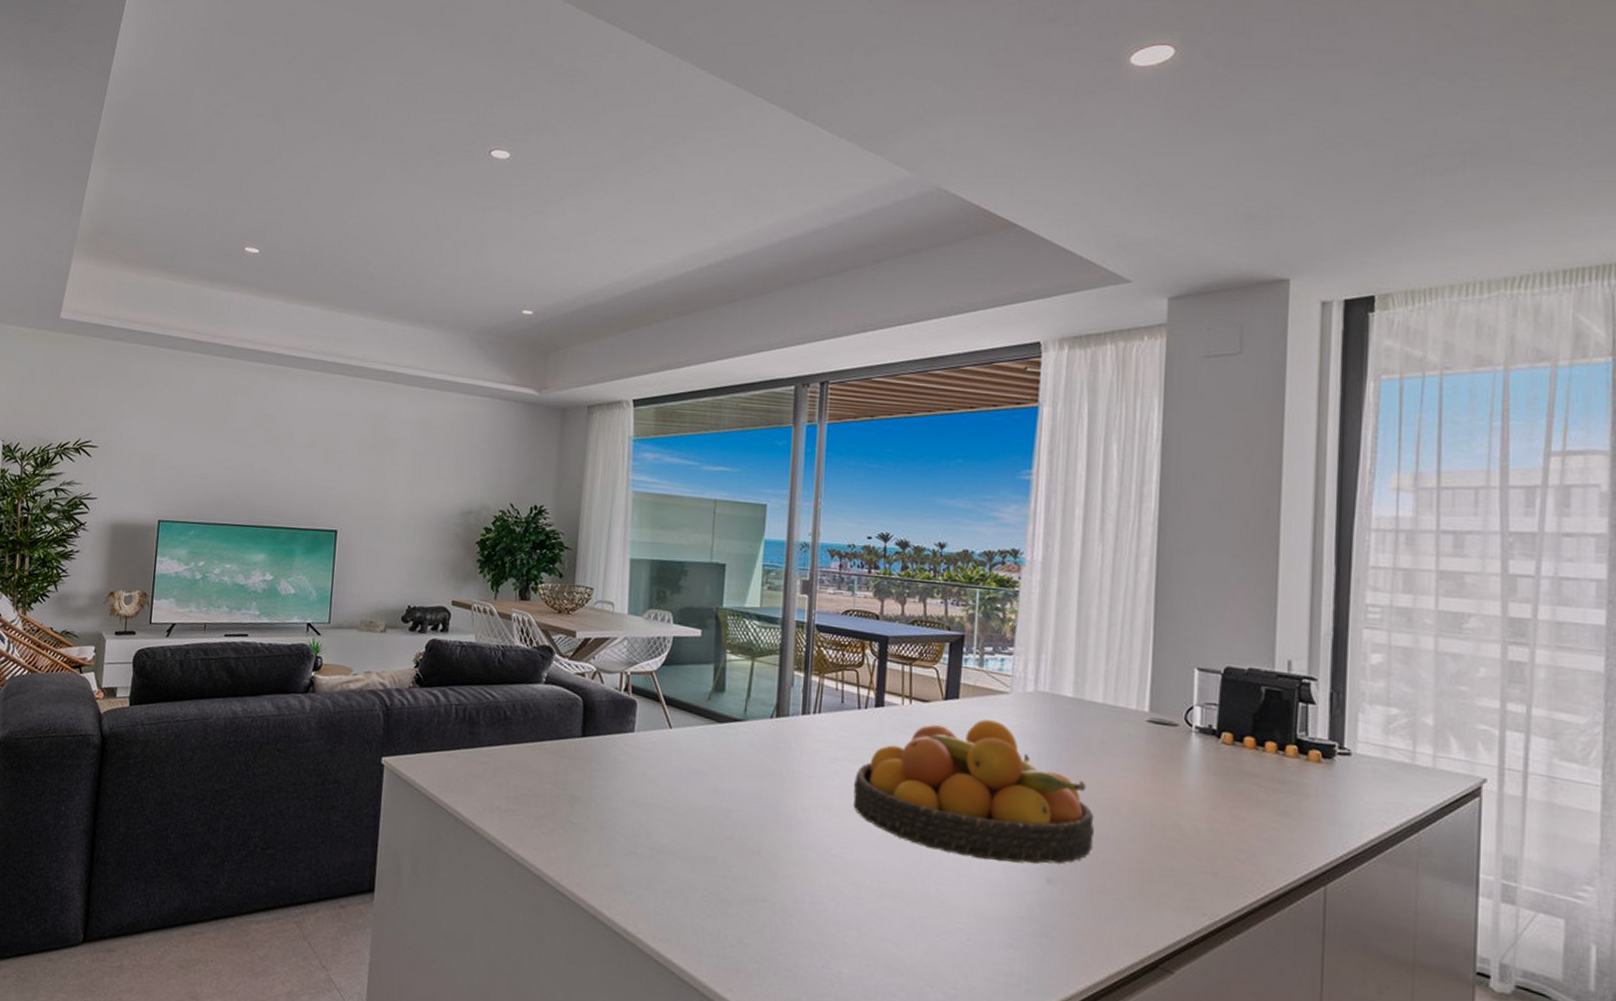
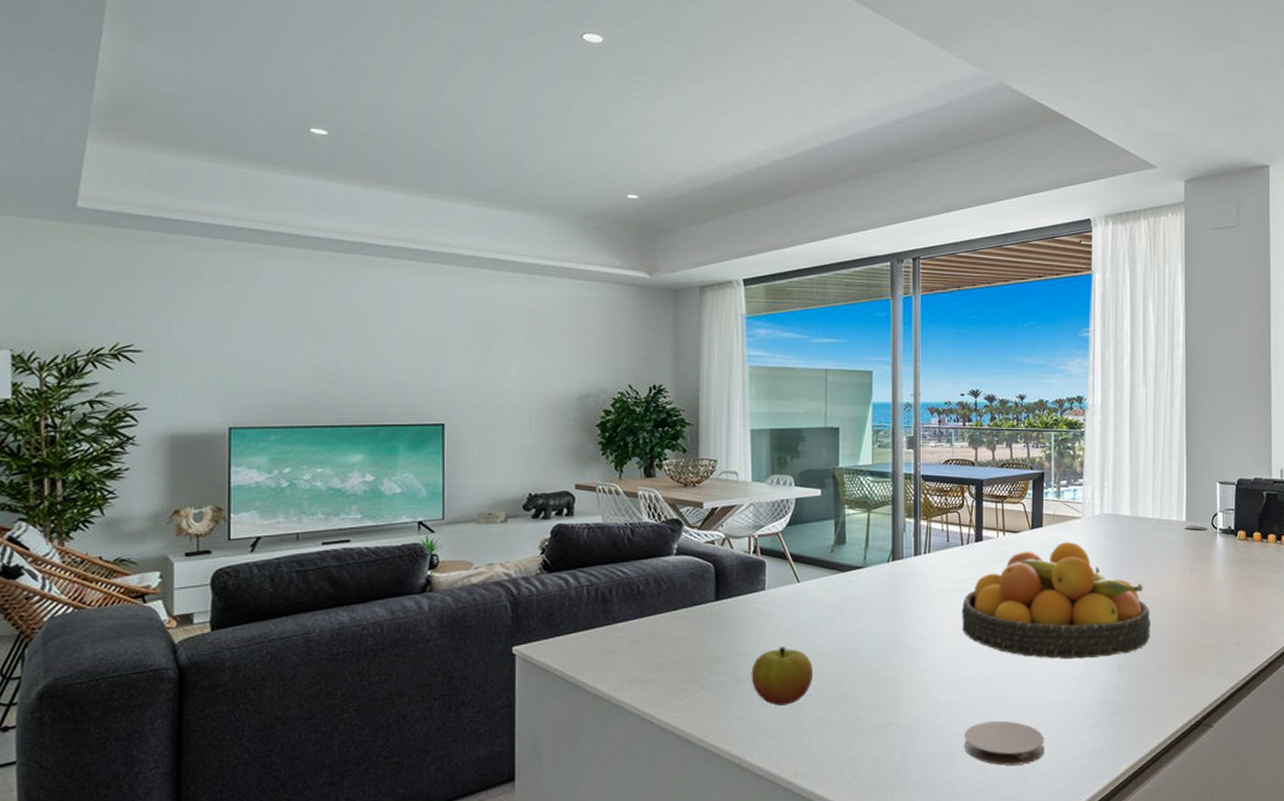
apple: none [613,795,681,861] -> present [751,646,814,706]
coaster: none [848,916,947,975] -> present [964,720,1045,766]

